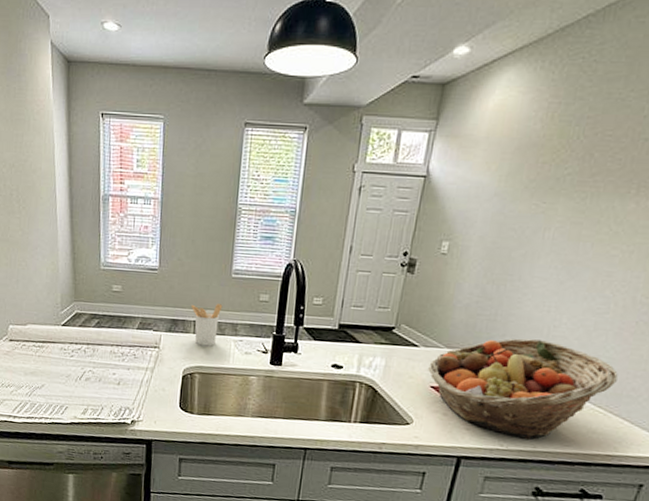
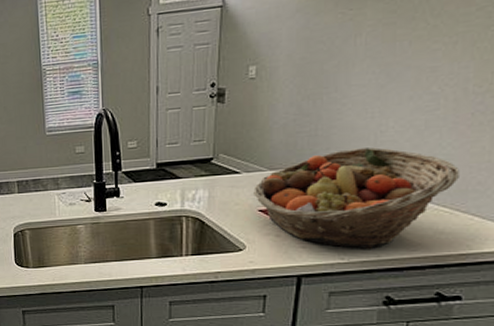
utensil holder: present [190,304,223,347] -> none [11,162,42,203]

